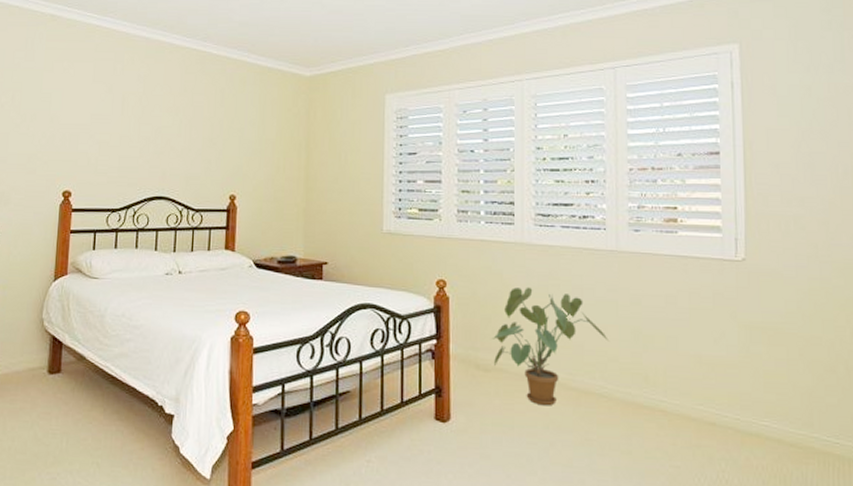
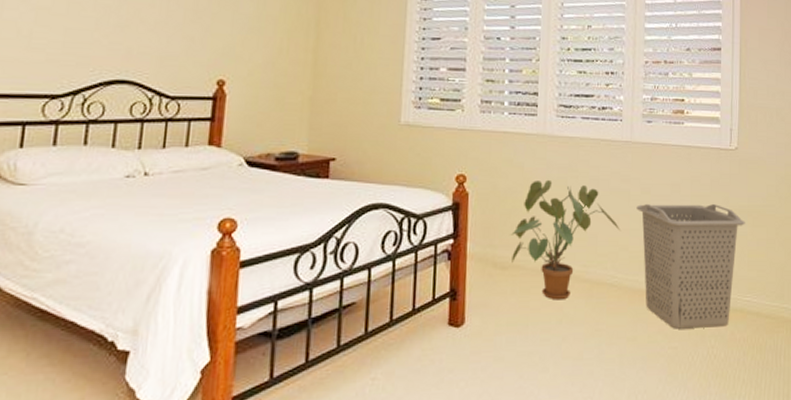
laundry basket: none [626,315,759,451] -> present [636,204,745,329]

